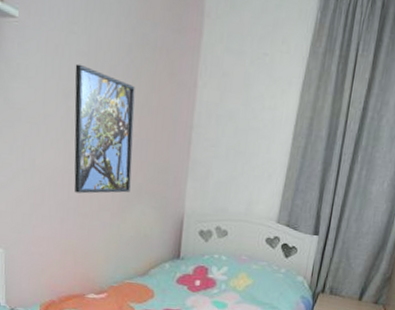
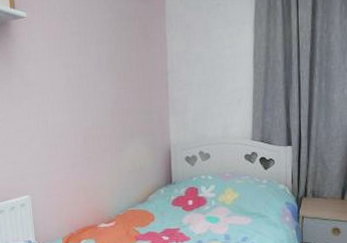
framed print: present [74,63,135,194] -> none [71,42,124,141]

